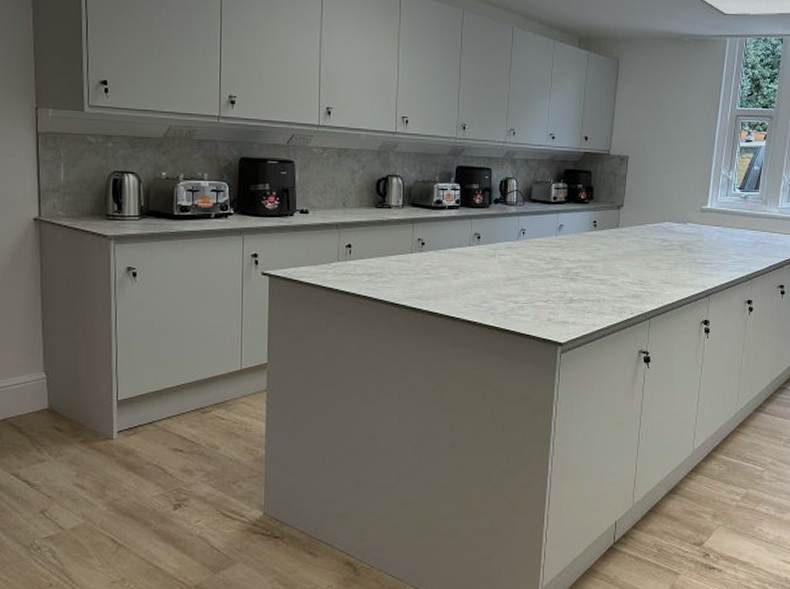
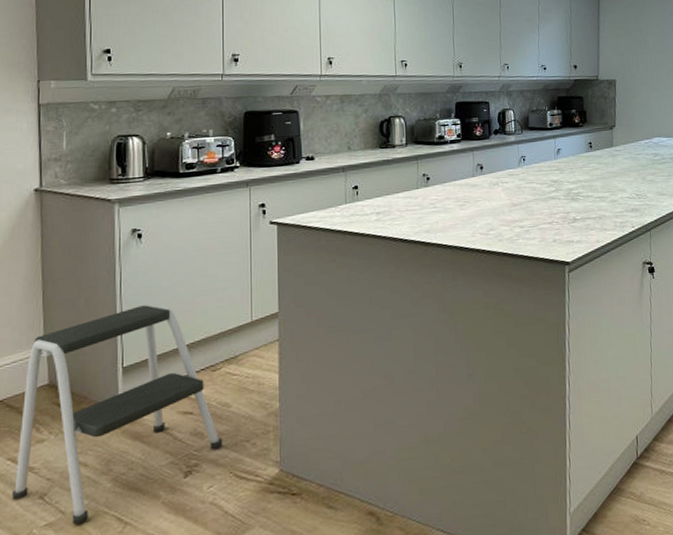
step stool: none [16,343,211,541] -> present [12,305,223,525]

